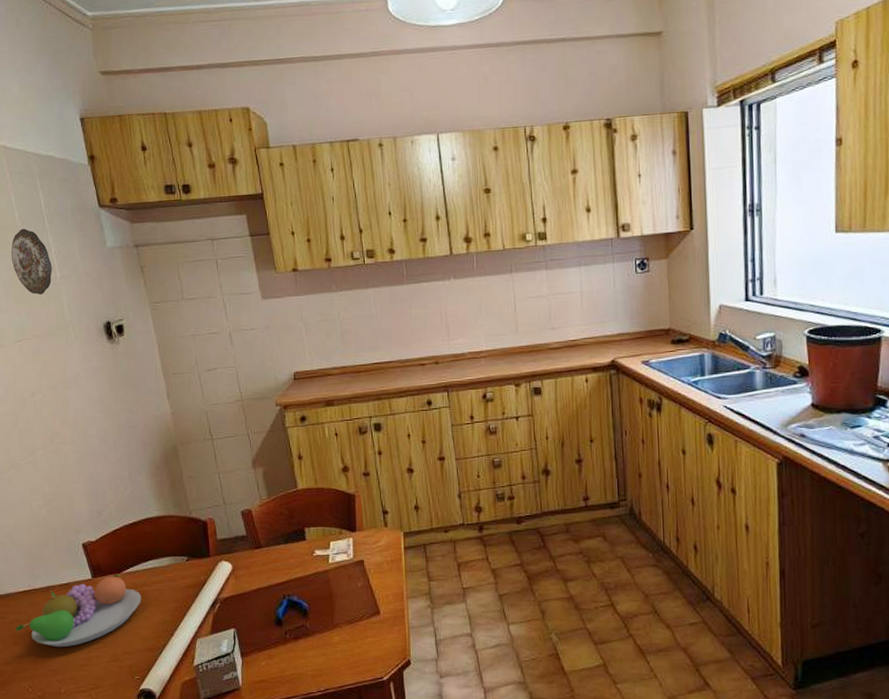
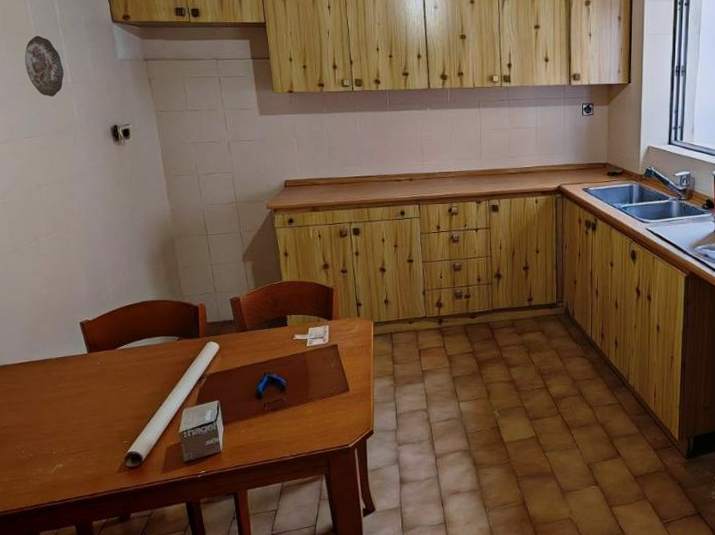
fruit bowl: present [15,574,142,648] -> none [11,350,134,414]

